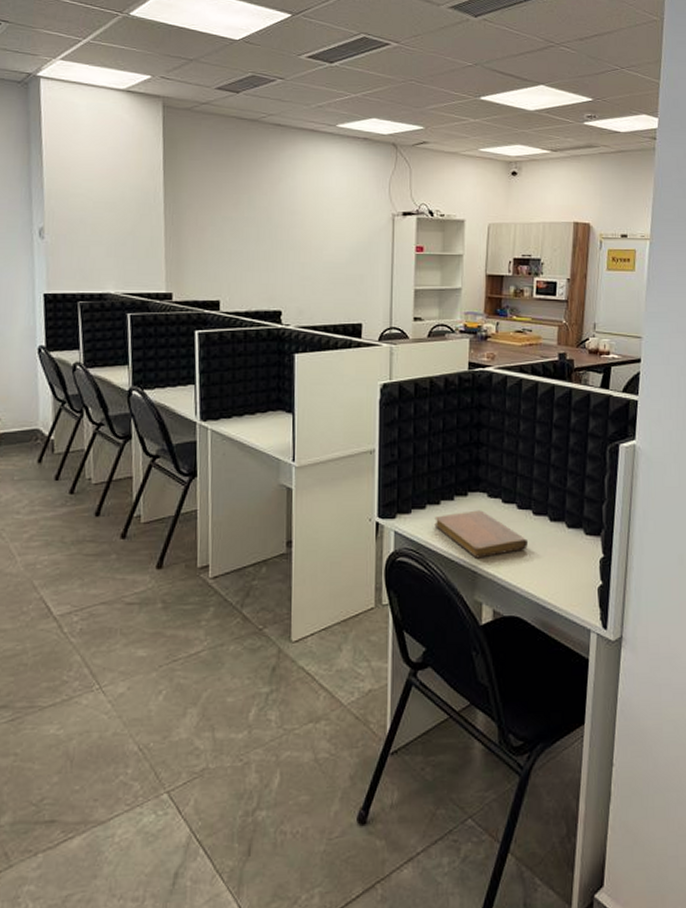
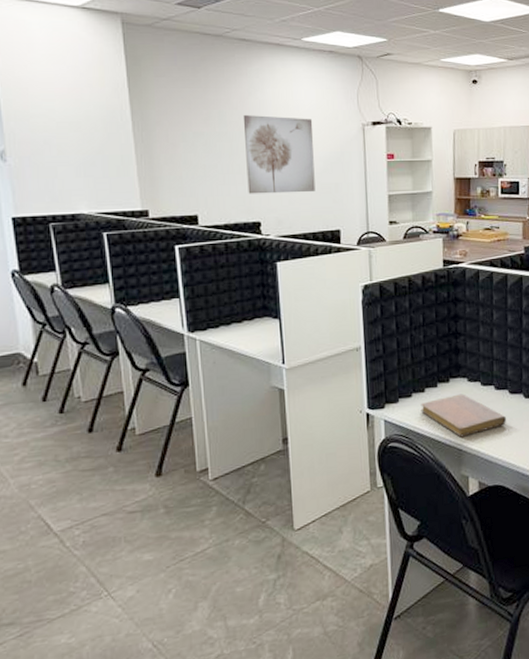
wall art: none [271,201,342,283] -> present [242,115,316,194]

